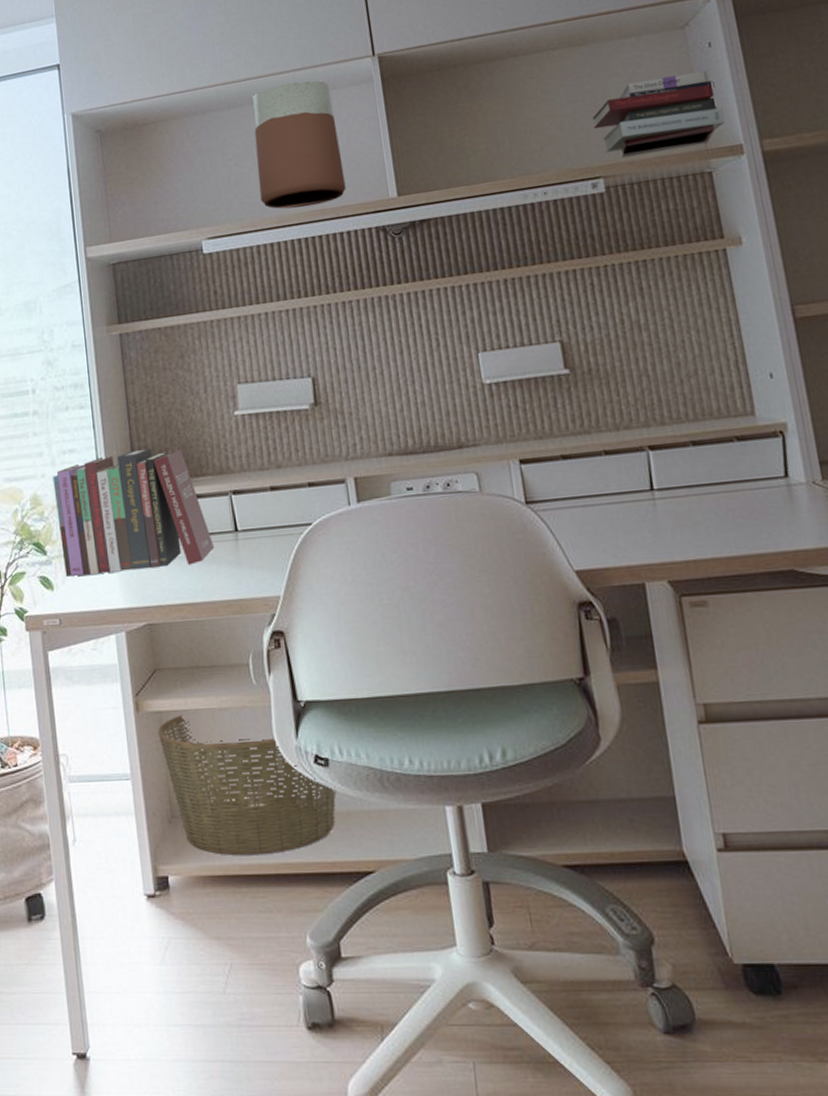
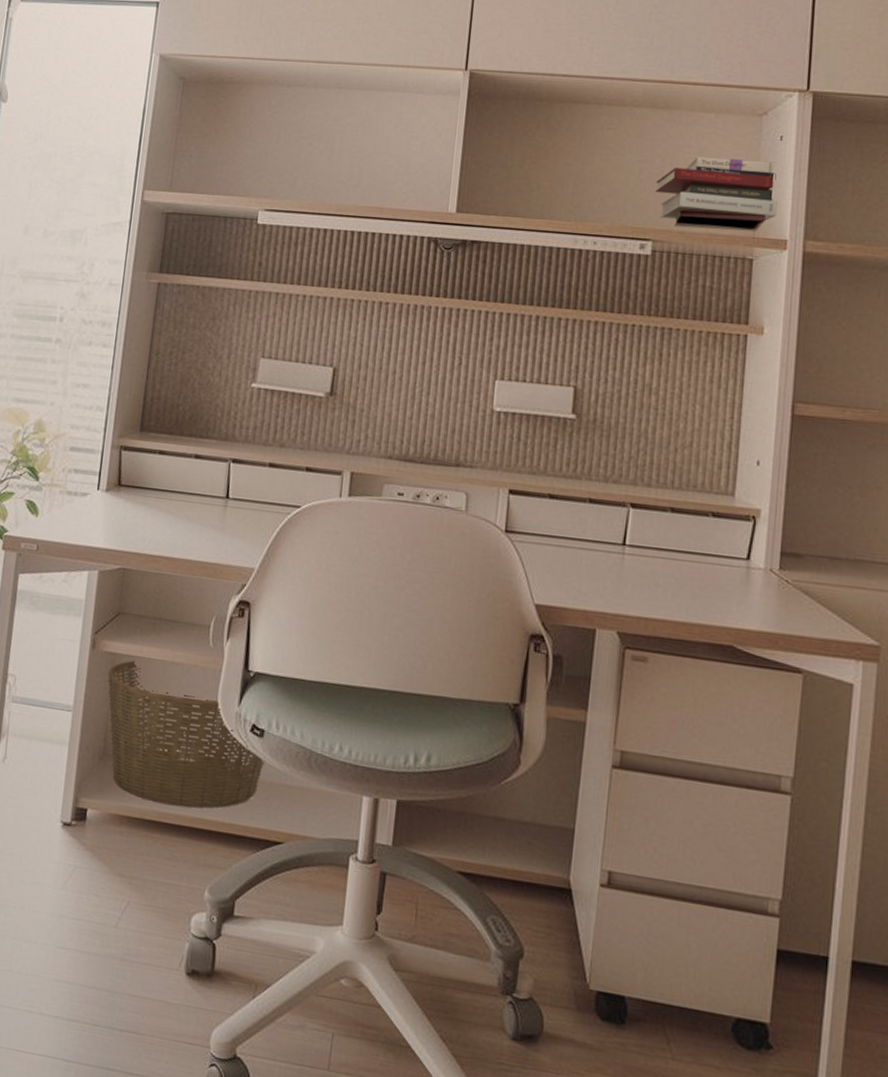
books: present [52,448,215,577] -> none [52,398,203,521]
vase: present [251,81,346,209] -> none [325,77,418,203]

